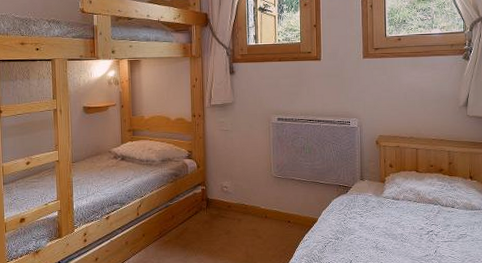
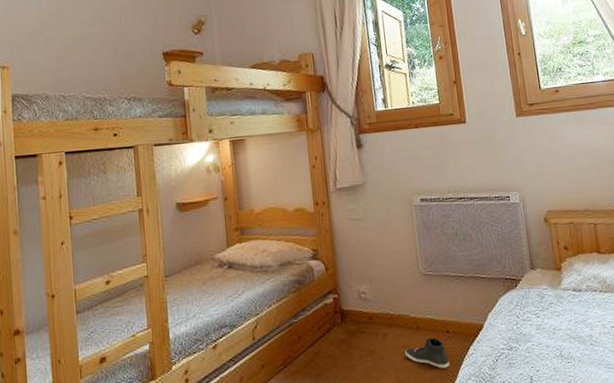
sneaker: none [254,225,289,249] -> present [405,337,450,369]

